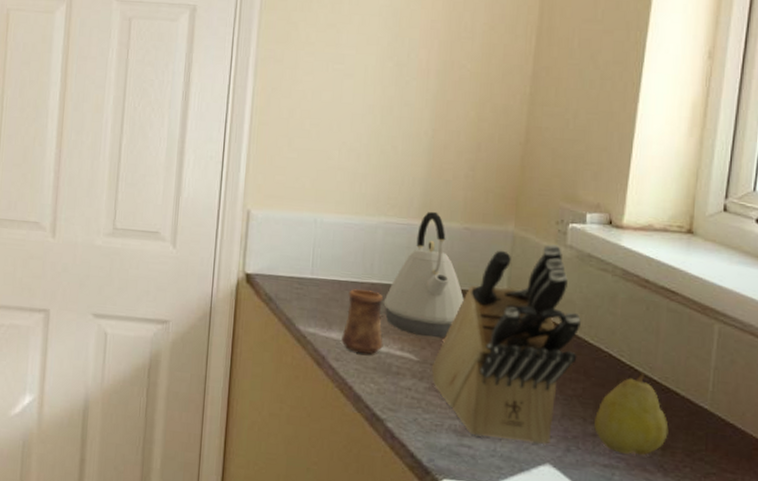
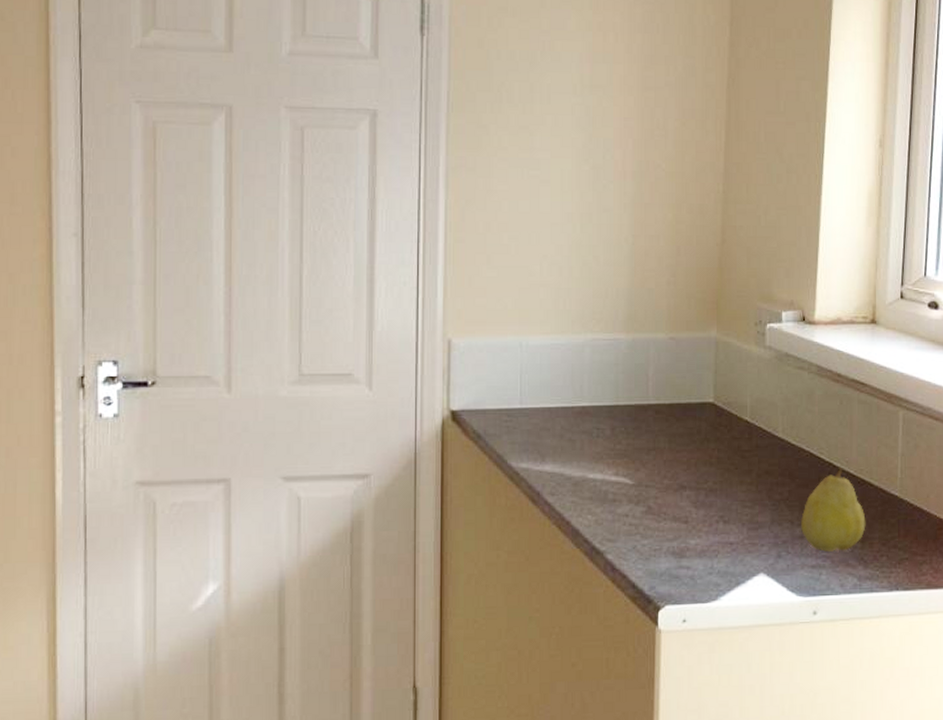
cup: present [341,289,384,354] -> none [556,415,598,483]
kettle: present [383,211,464,338] -> none [595,323,673,458]
knife block: present [431,243,581,445] -> none [646,346,783,557]

